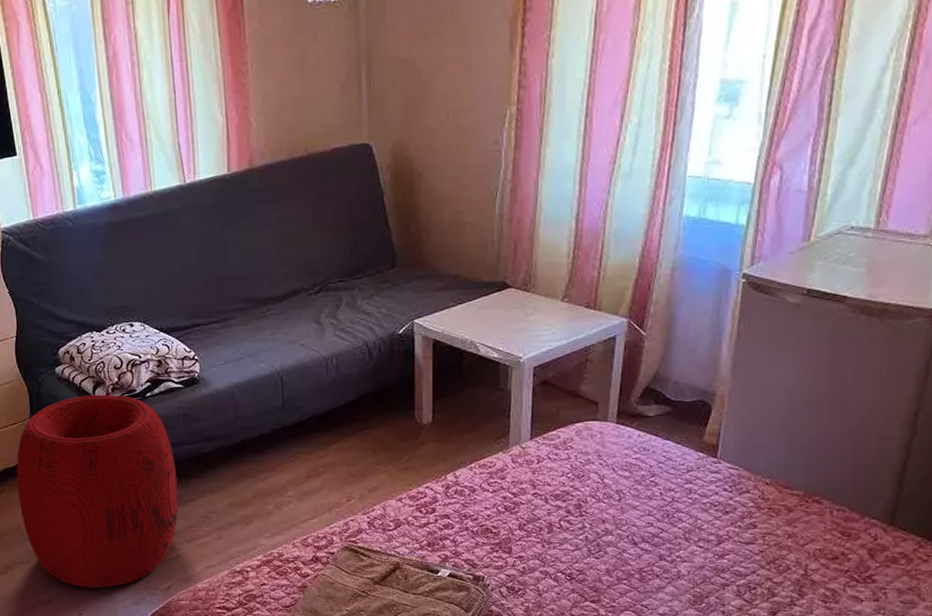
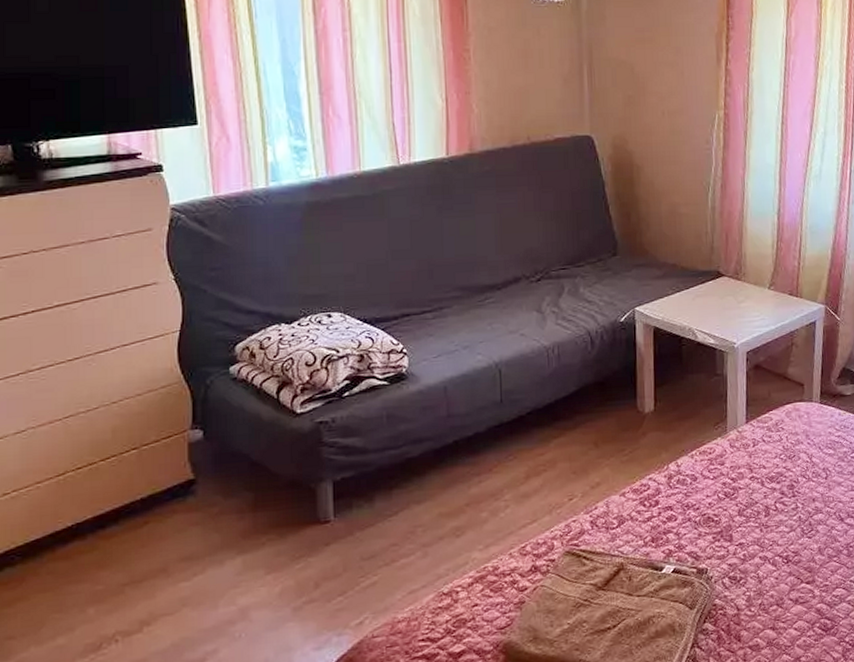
pouf: present [16,394,179,588] -> none [166,396,377,637]

